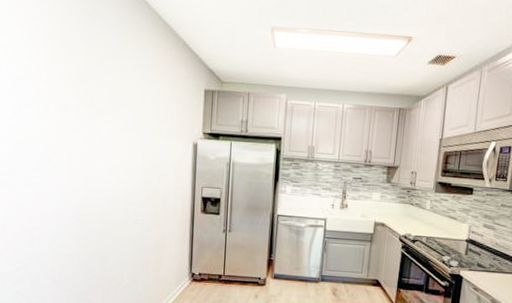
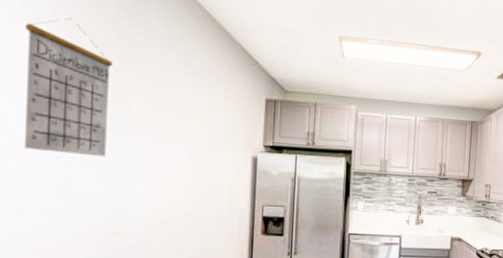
calendar: none [12,21,79,143] -> present [25,17,113,157]

